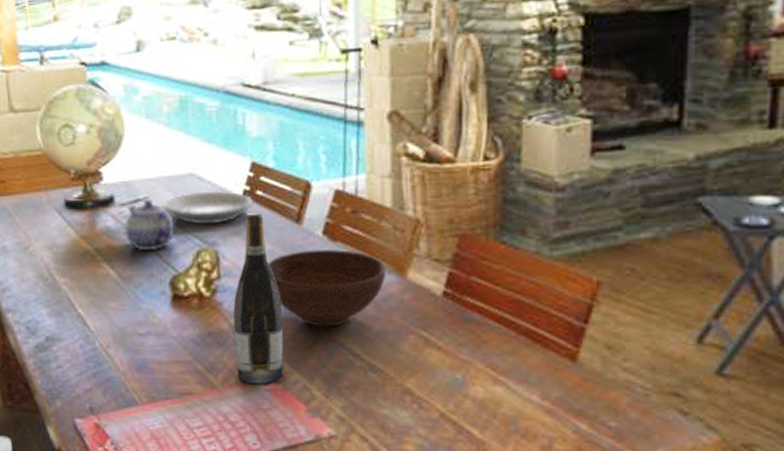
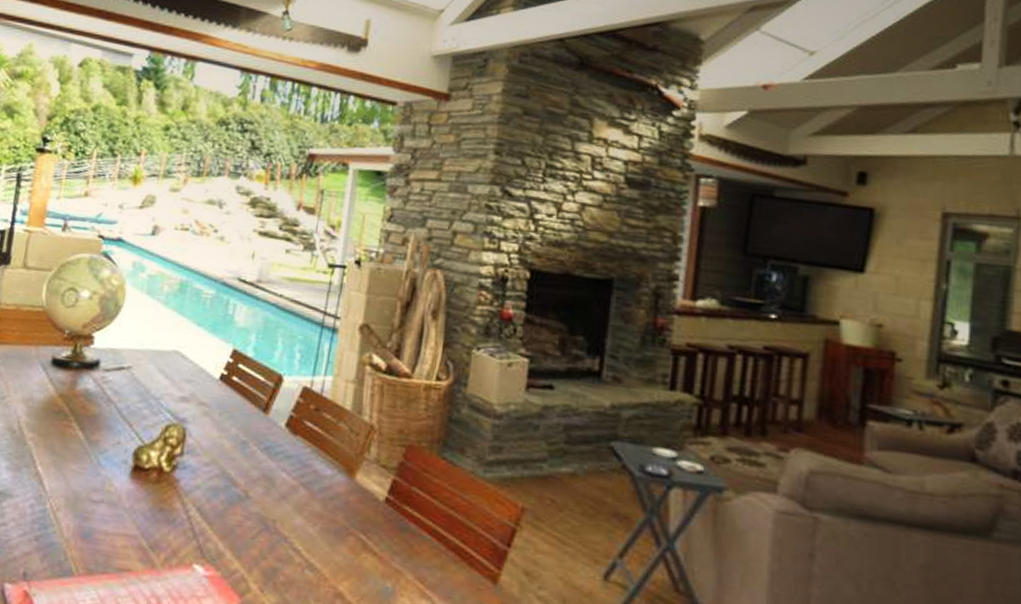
teapot: present [124,199,175,252] -> none [101,368,151,420]
plate: present [161,191,254,224] -> none [142,368,229,402]
wine bottle: present [233,212,284,385] -> none [179,395,236,570]
bowl: present [268,250,387,328] -> none [230,439,338,519]

